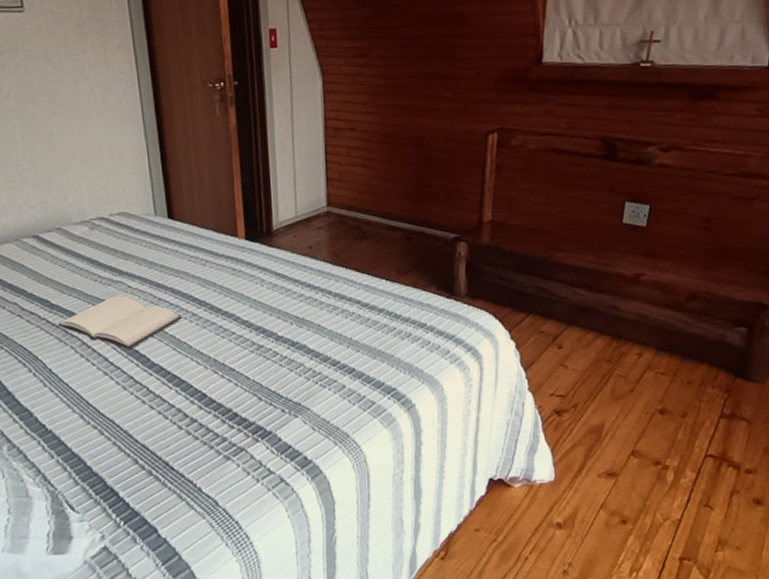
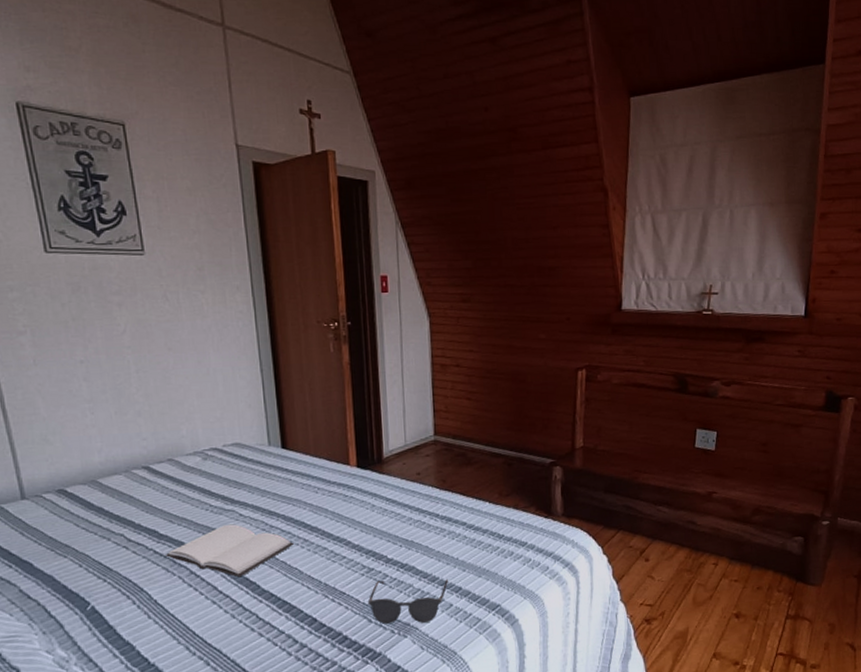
sunglasses: none [257,357,342,403] -> present [367,579,449,624]

